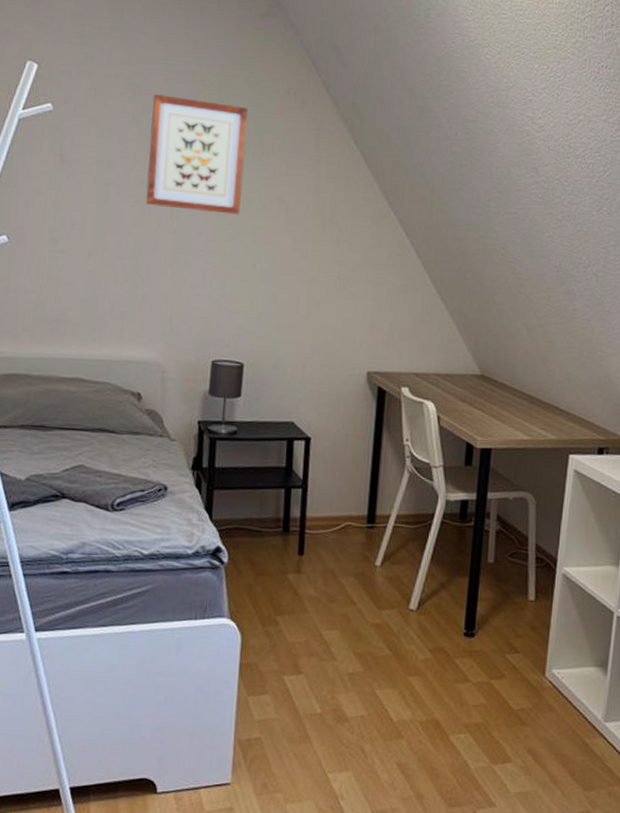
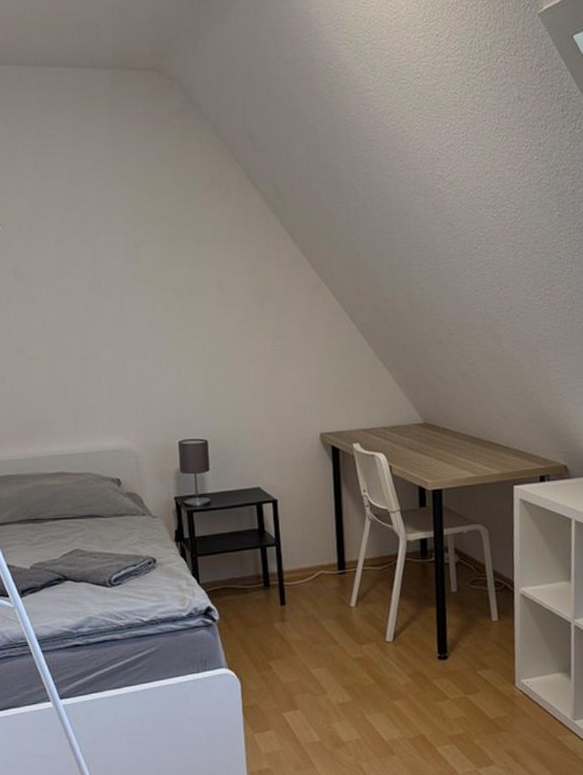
wall art: present [146,94,248,215] -> none [89,201,184,307]

